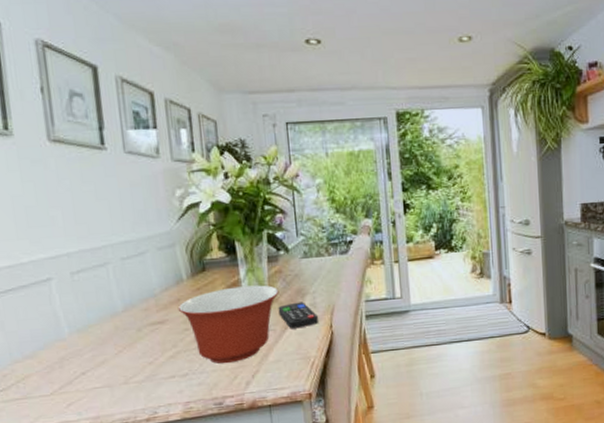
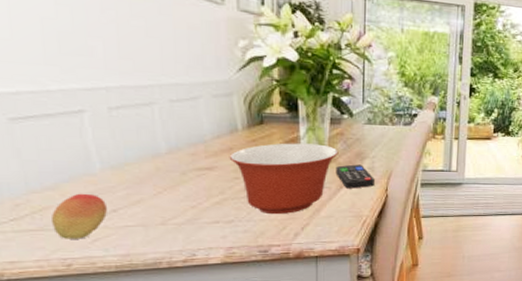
fruit: none [32,358,78,406] -> present [52,193,108,239]

